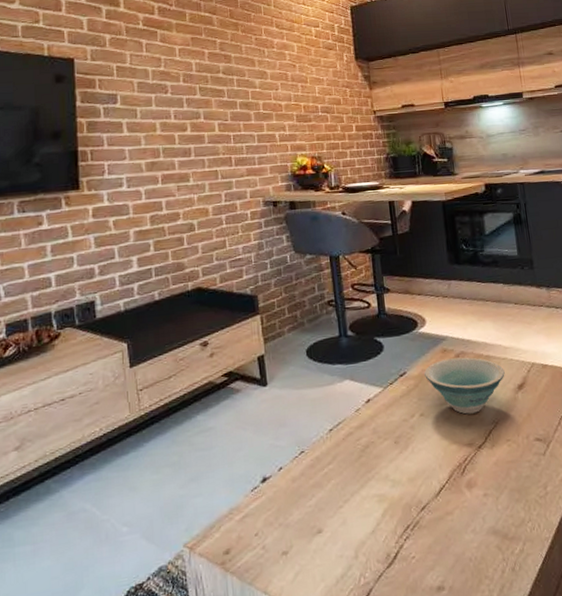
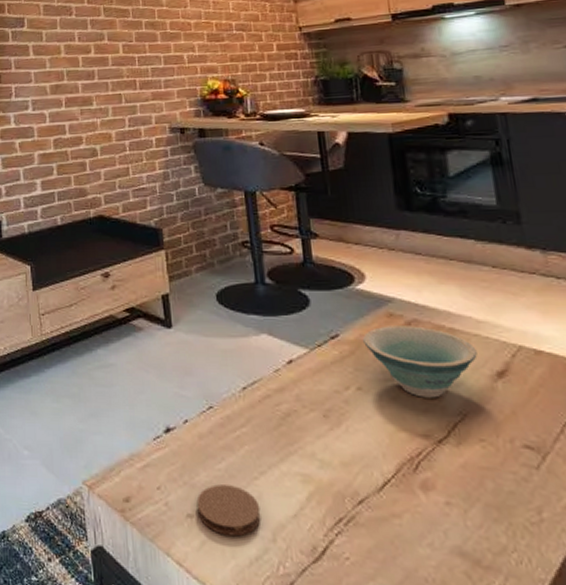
coaster: none [290,517,346,564] -> present [196,484,261,537]

